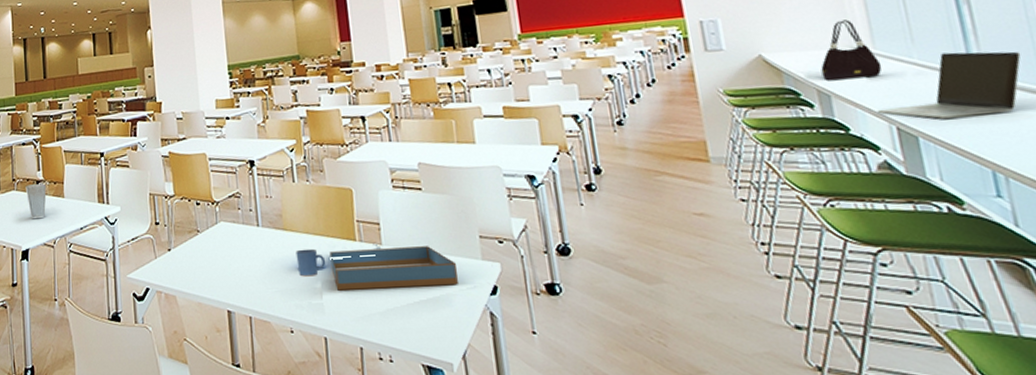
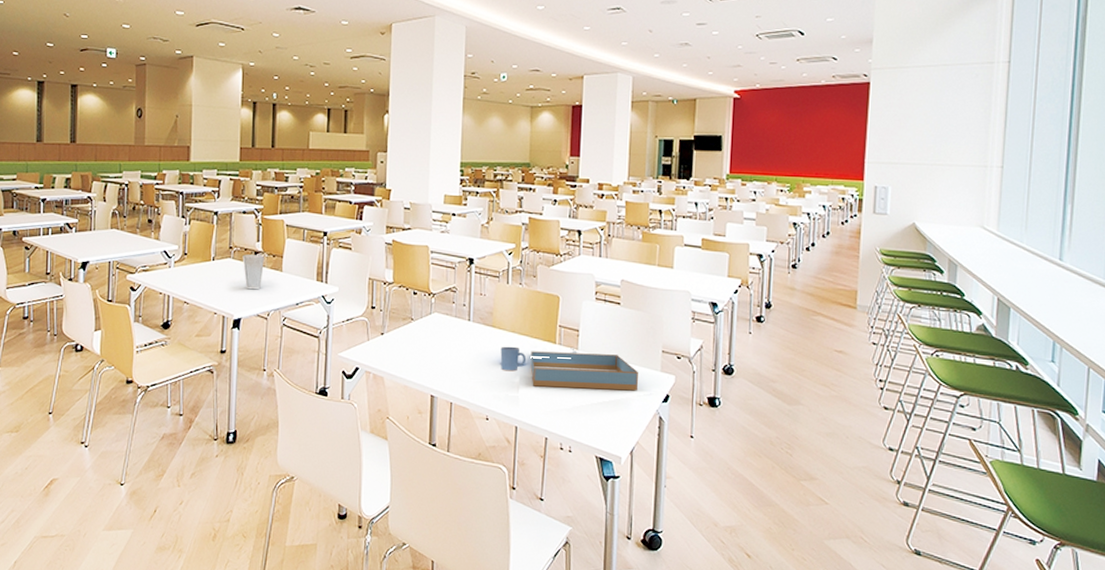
handbag: present [820,19,882,81] -> none [955,203,1000,255]
laptop: present [878,51,1021,120] -> none [988,242,1097,297]

